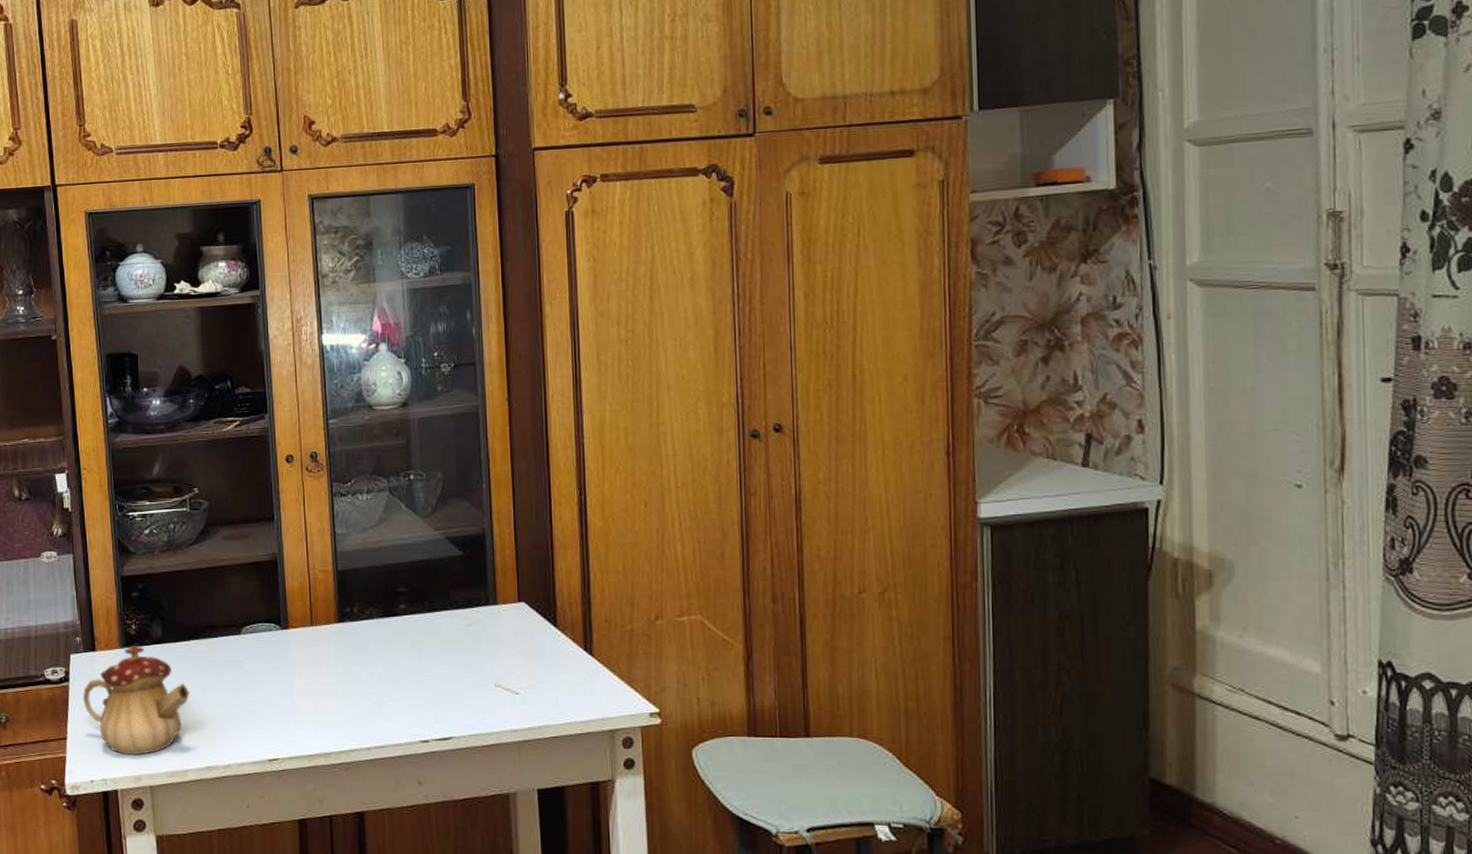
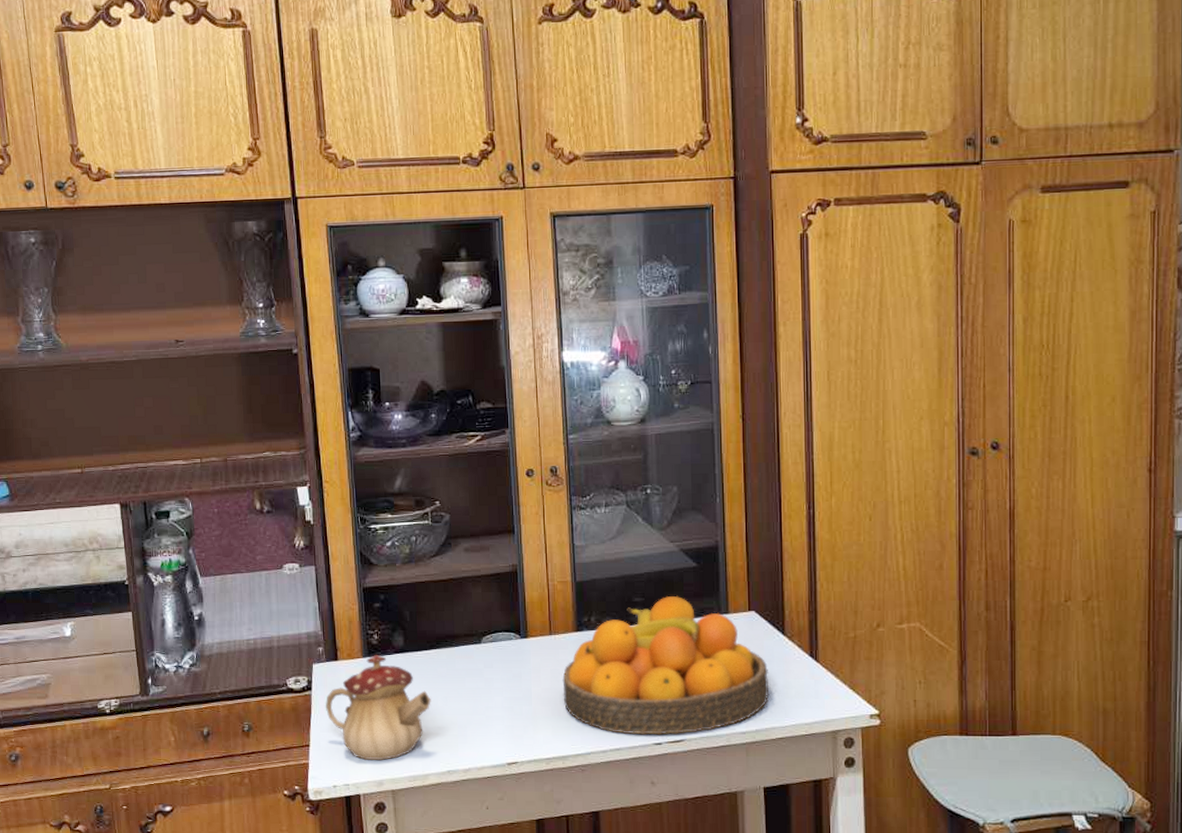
fruit bowl: none [324,586,542,732] -> present [562,596,770,735]

